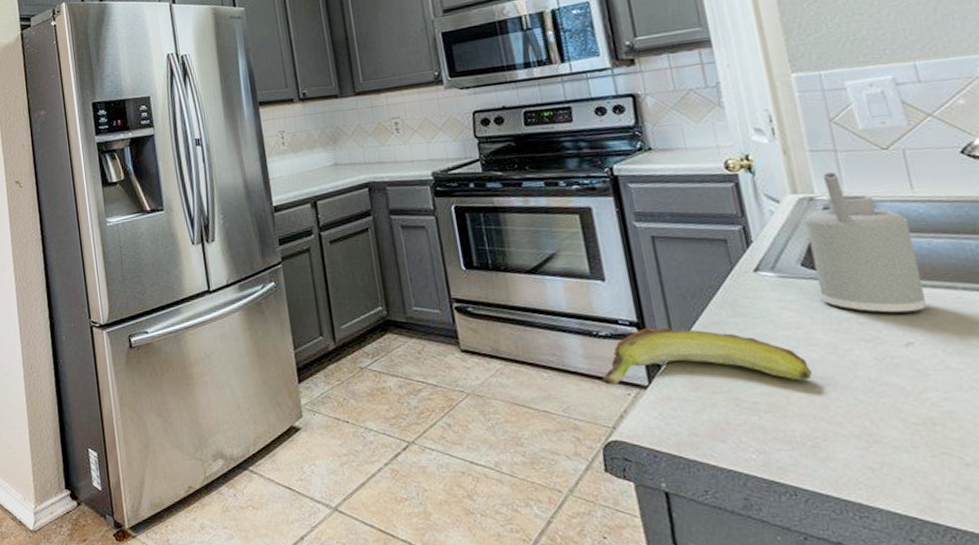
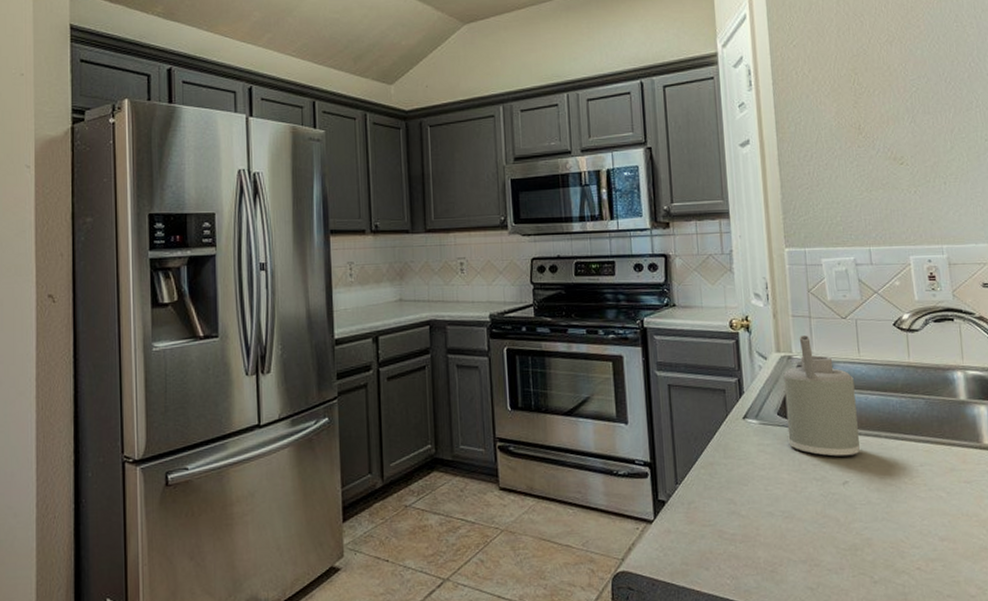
banana: present [602,327,812,385] -> none [617,467,777,520]

